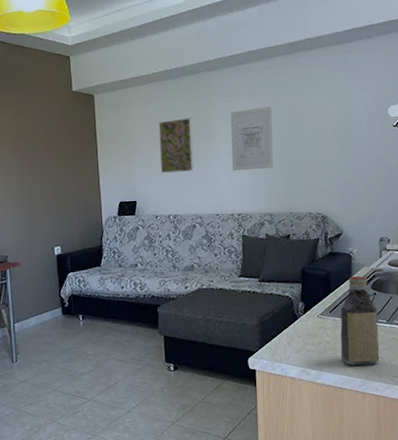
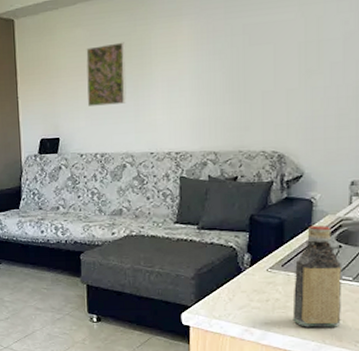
wall art: present [230,105,274,172] -> none [170,25,223,104]

